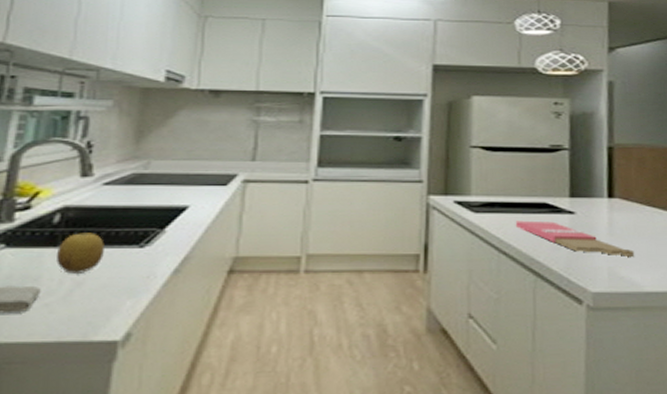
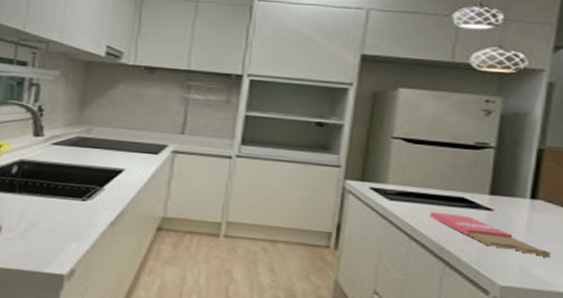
fruit: present [55,232,104,274] -> none [14,183,53,217]

